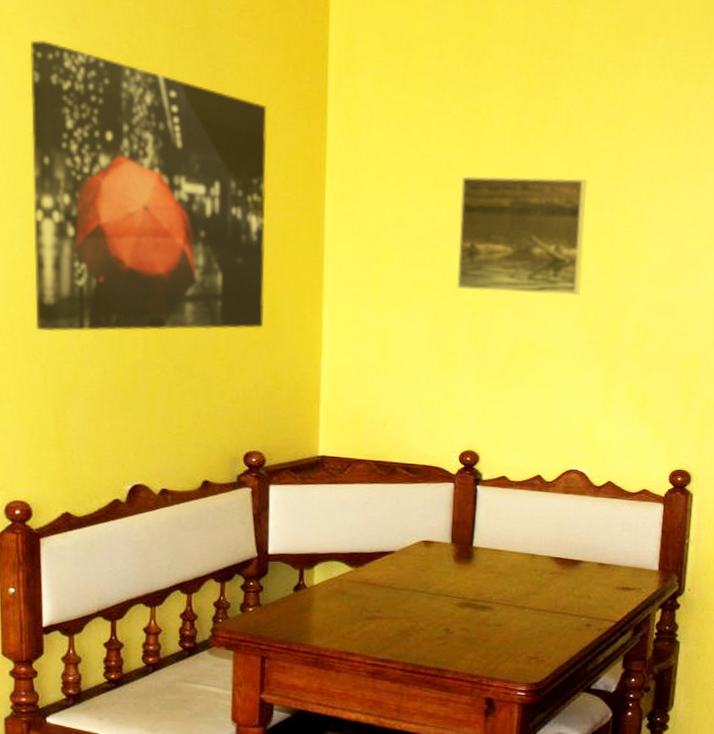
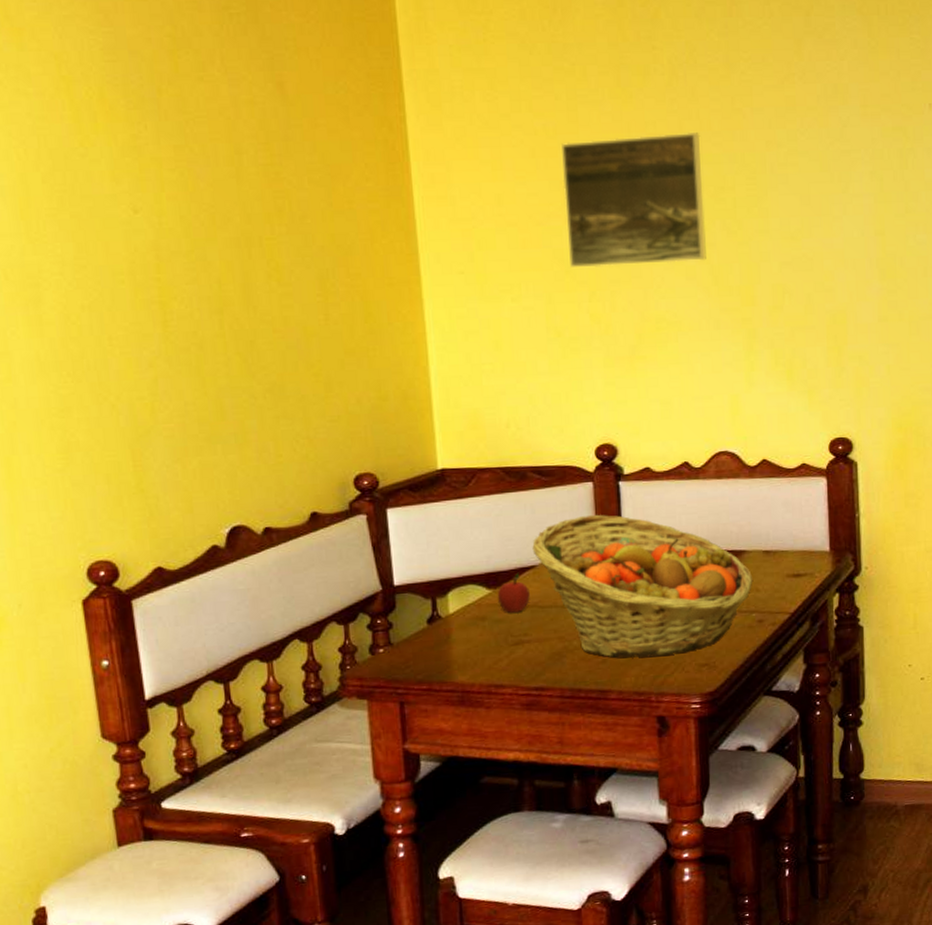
wall art: present [29,39,267,331] -> none [59,42,358,367]
apple: none [357,555,387,591] -> present [497,572,530,613]
fruit basket: none [393,512,587,645] -> present [532,514,753,658]

